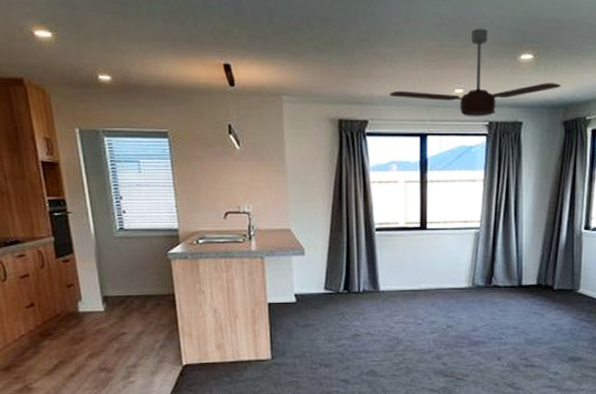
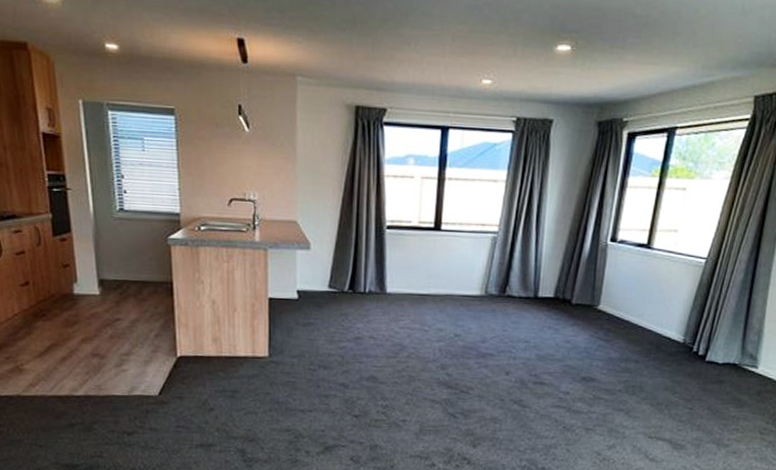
ceiling fan: present [390,28,561,117] -> none [412,13,599,112]

